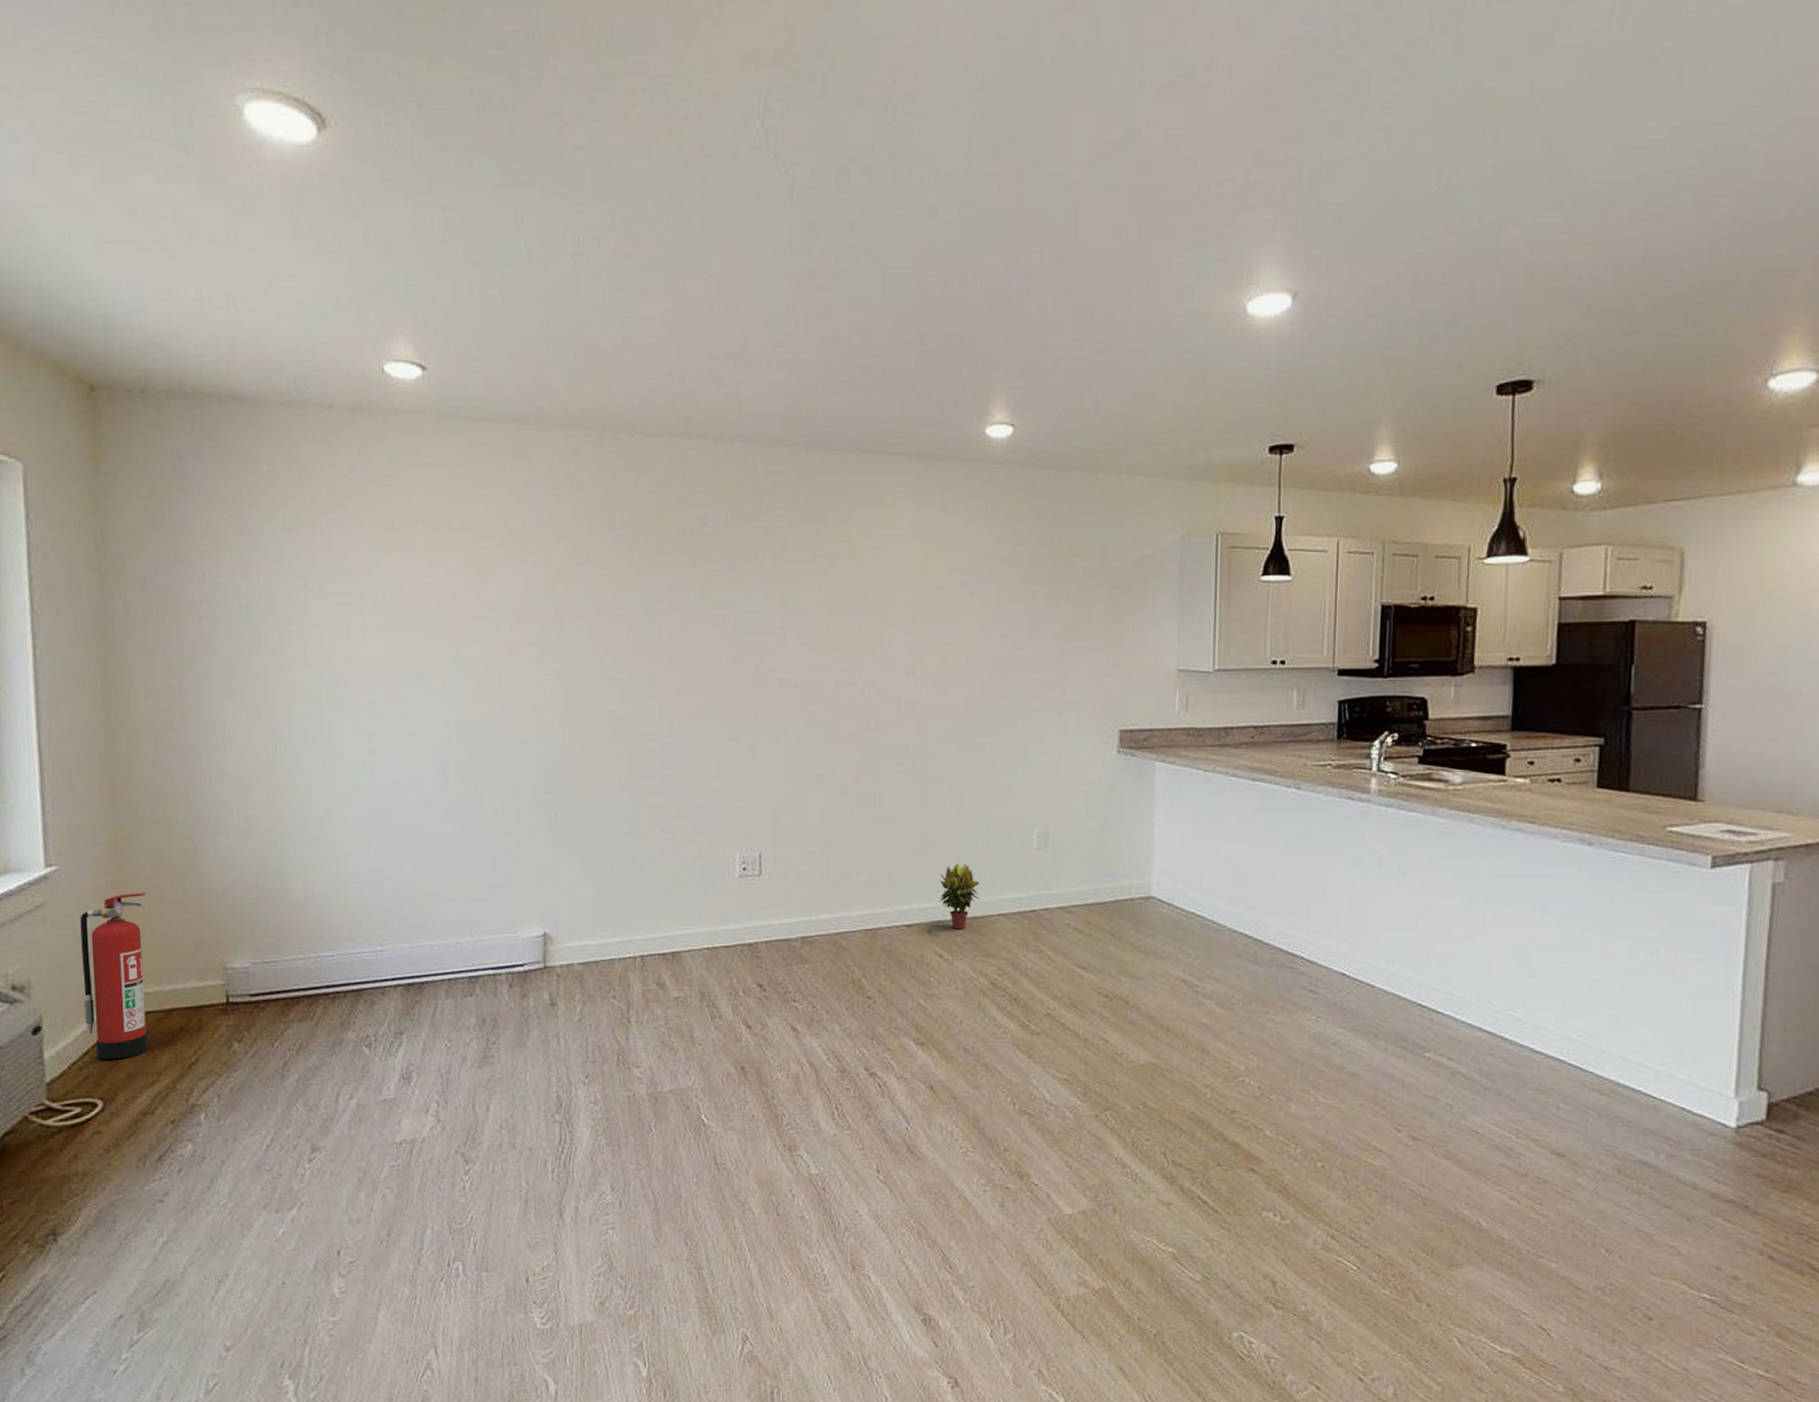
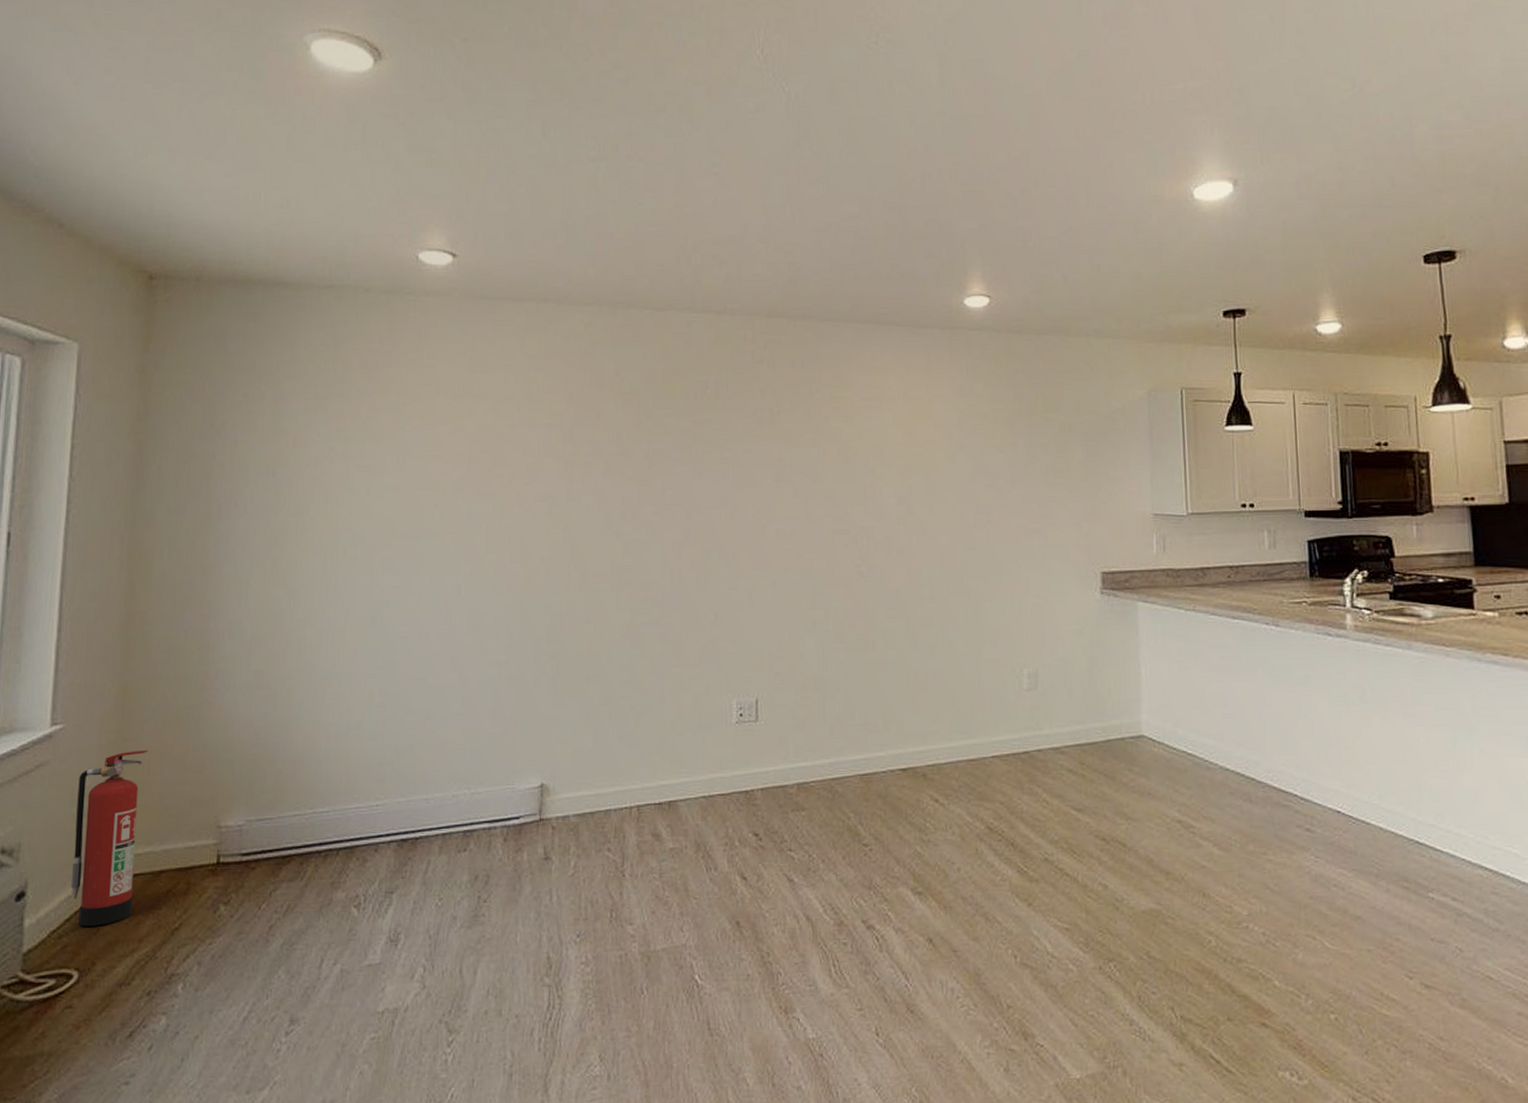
potted plant: present [938,863,981,929] -> none [932,705,974,772]

